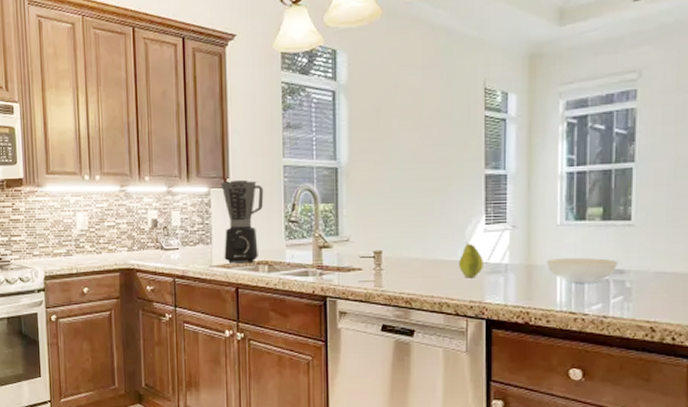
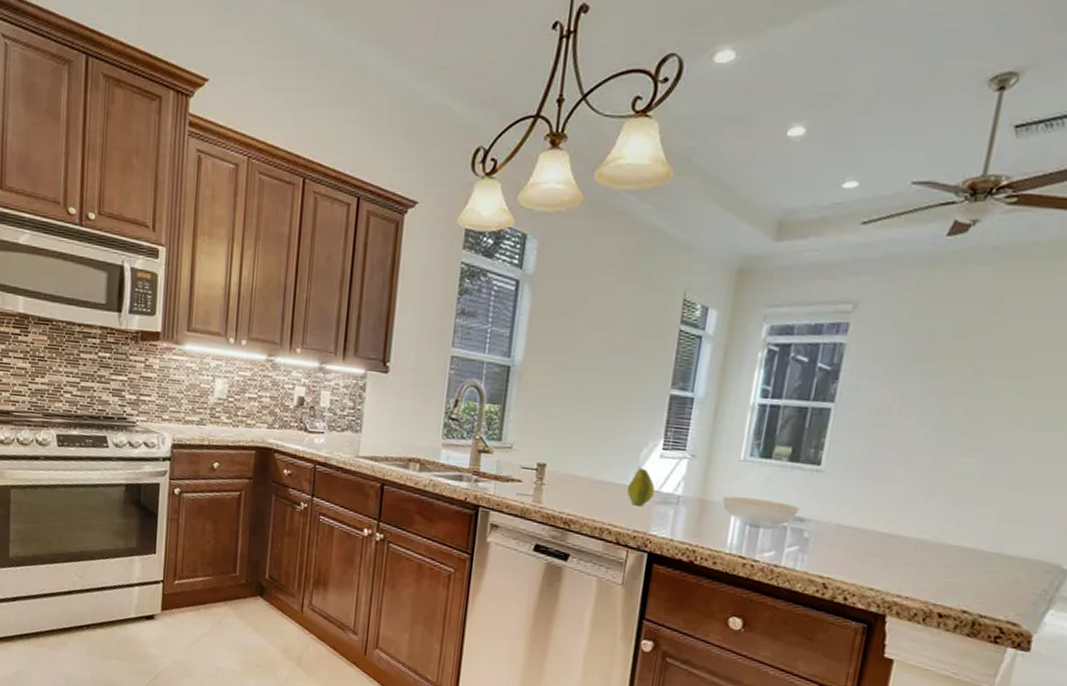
blender: present [221,179,264,264] -> none [373,364,426,459]

